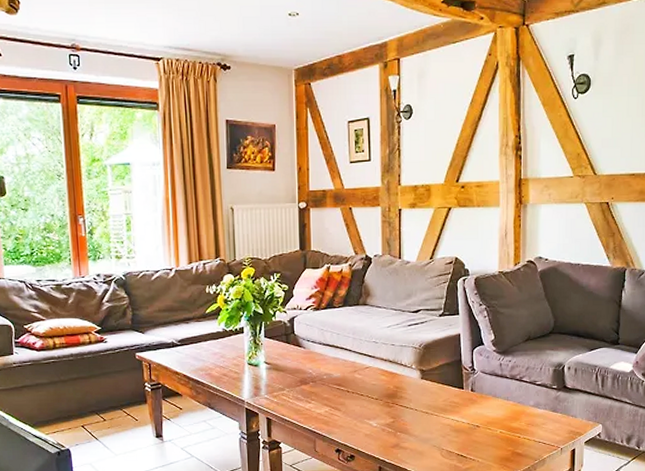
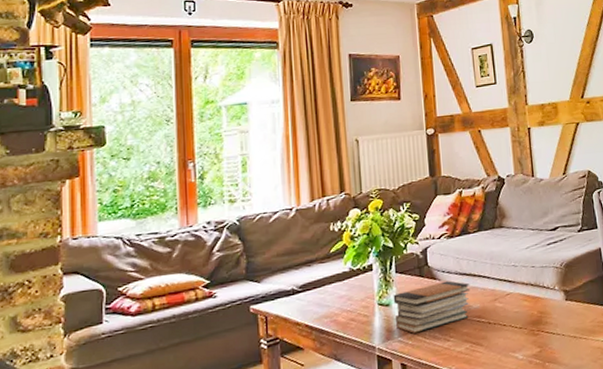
book stack: none [261,349,333,393] -> present [393,280,471,334]

